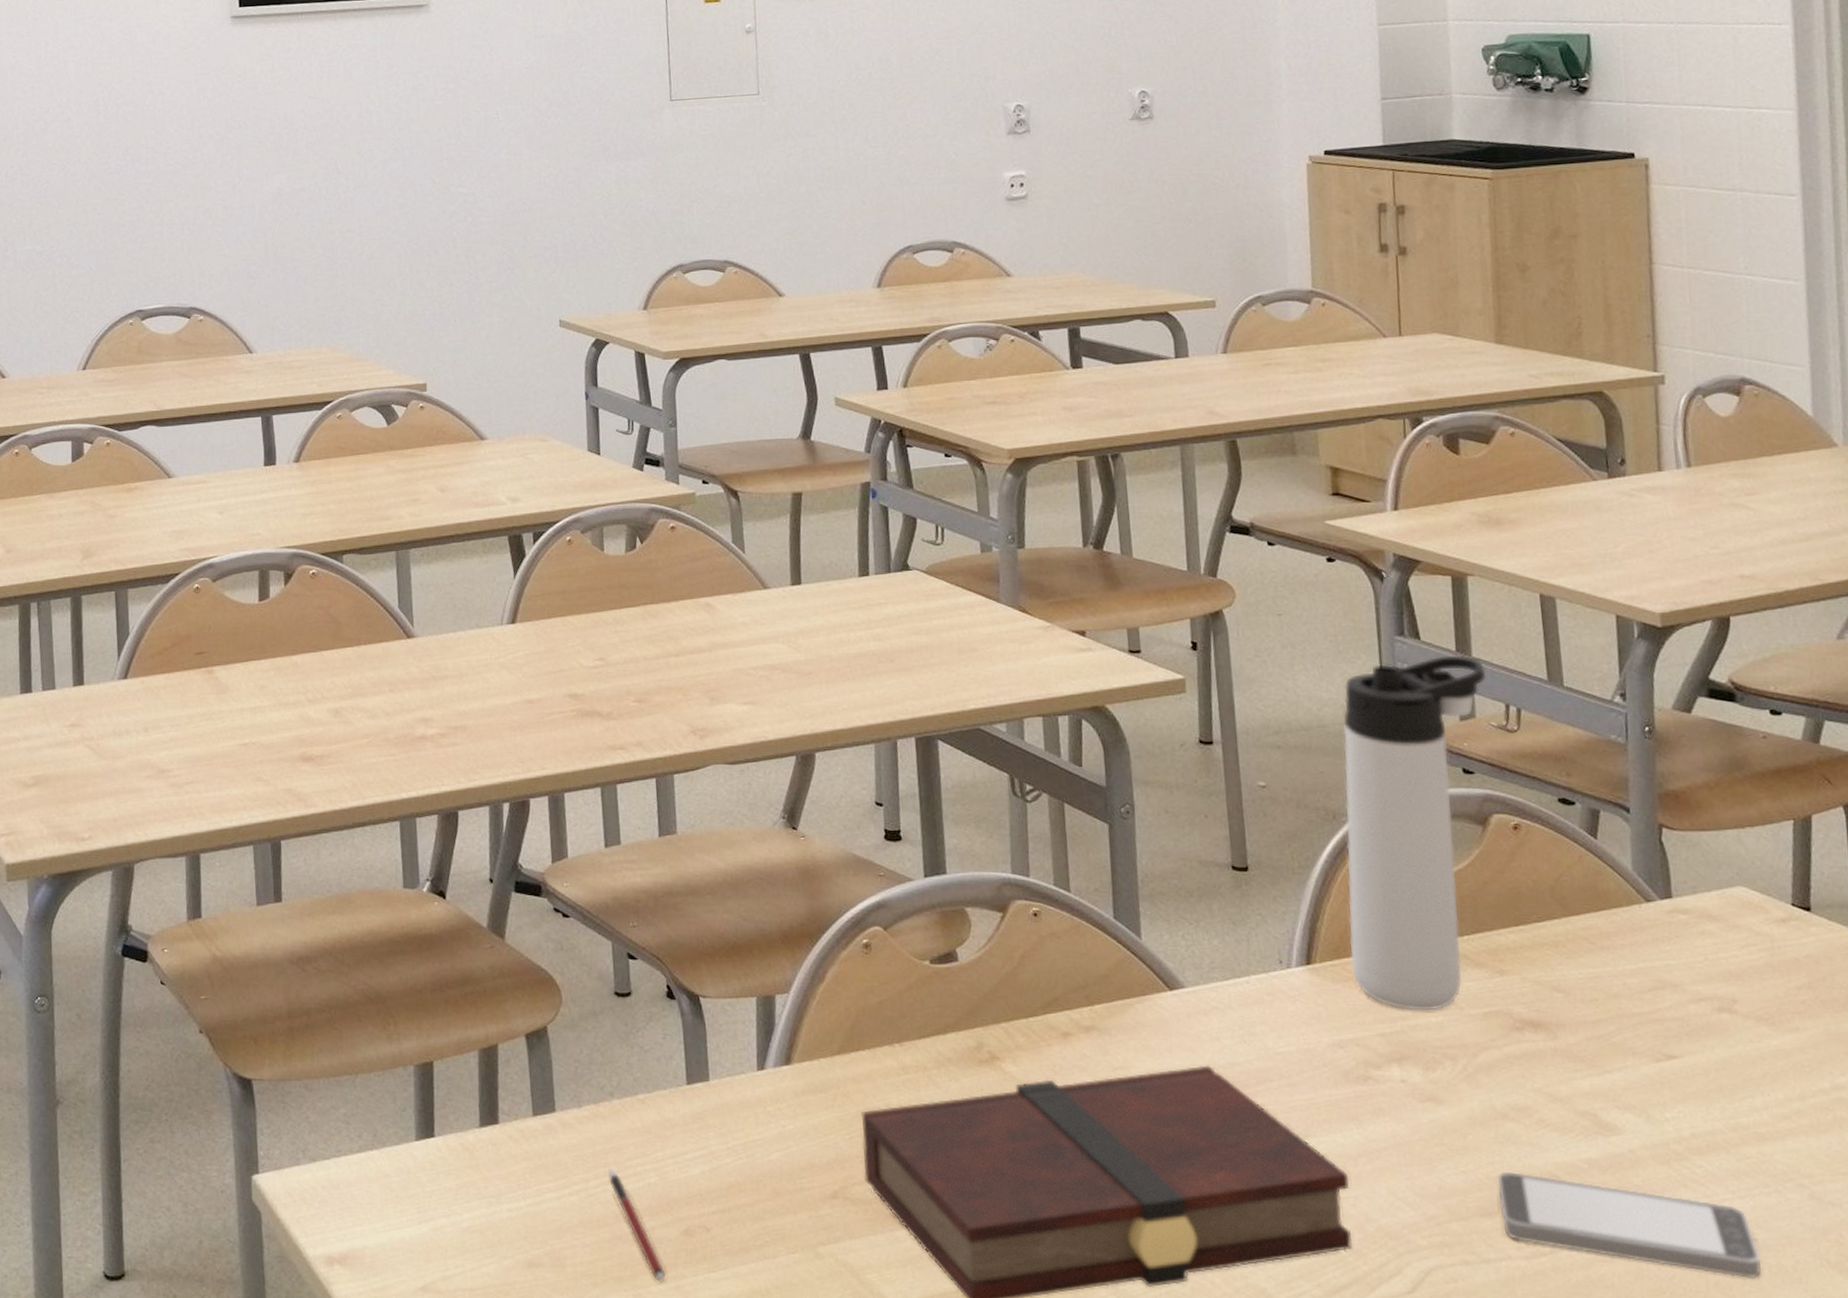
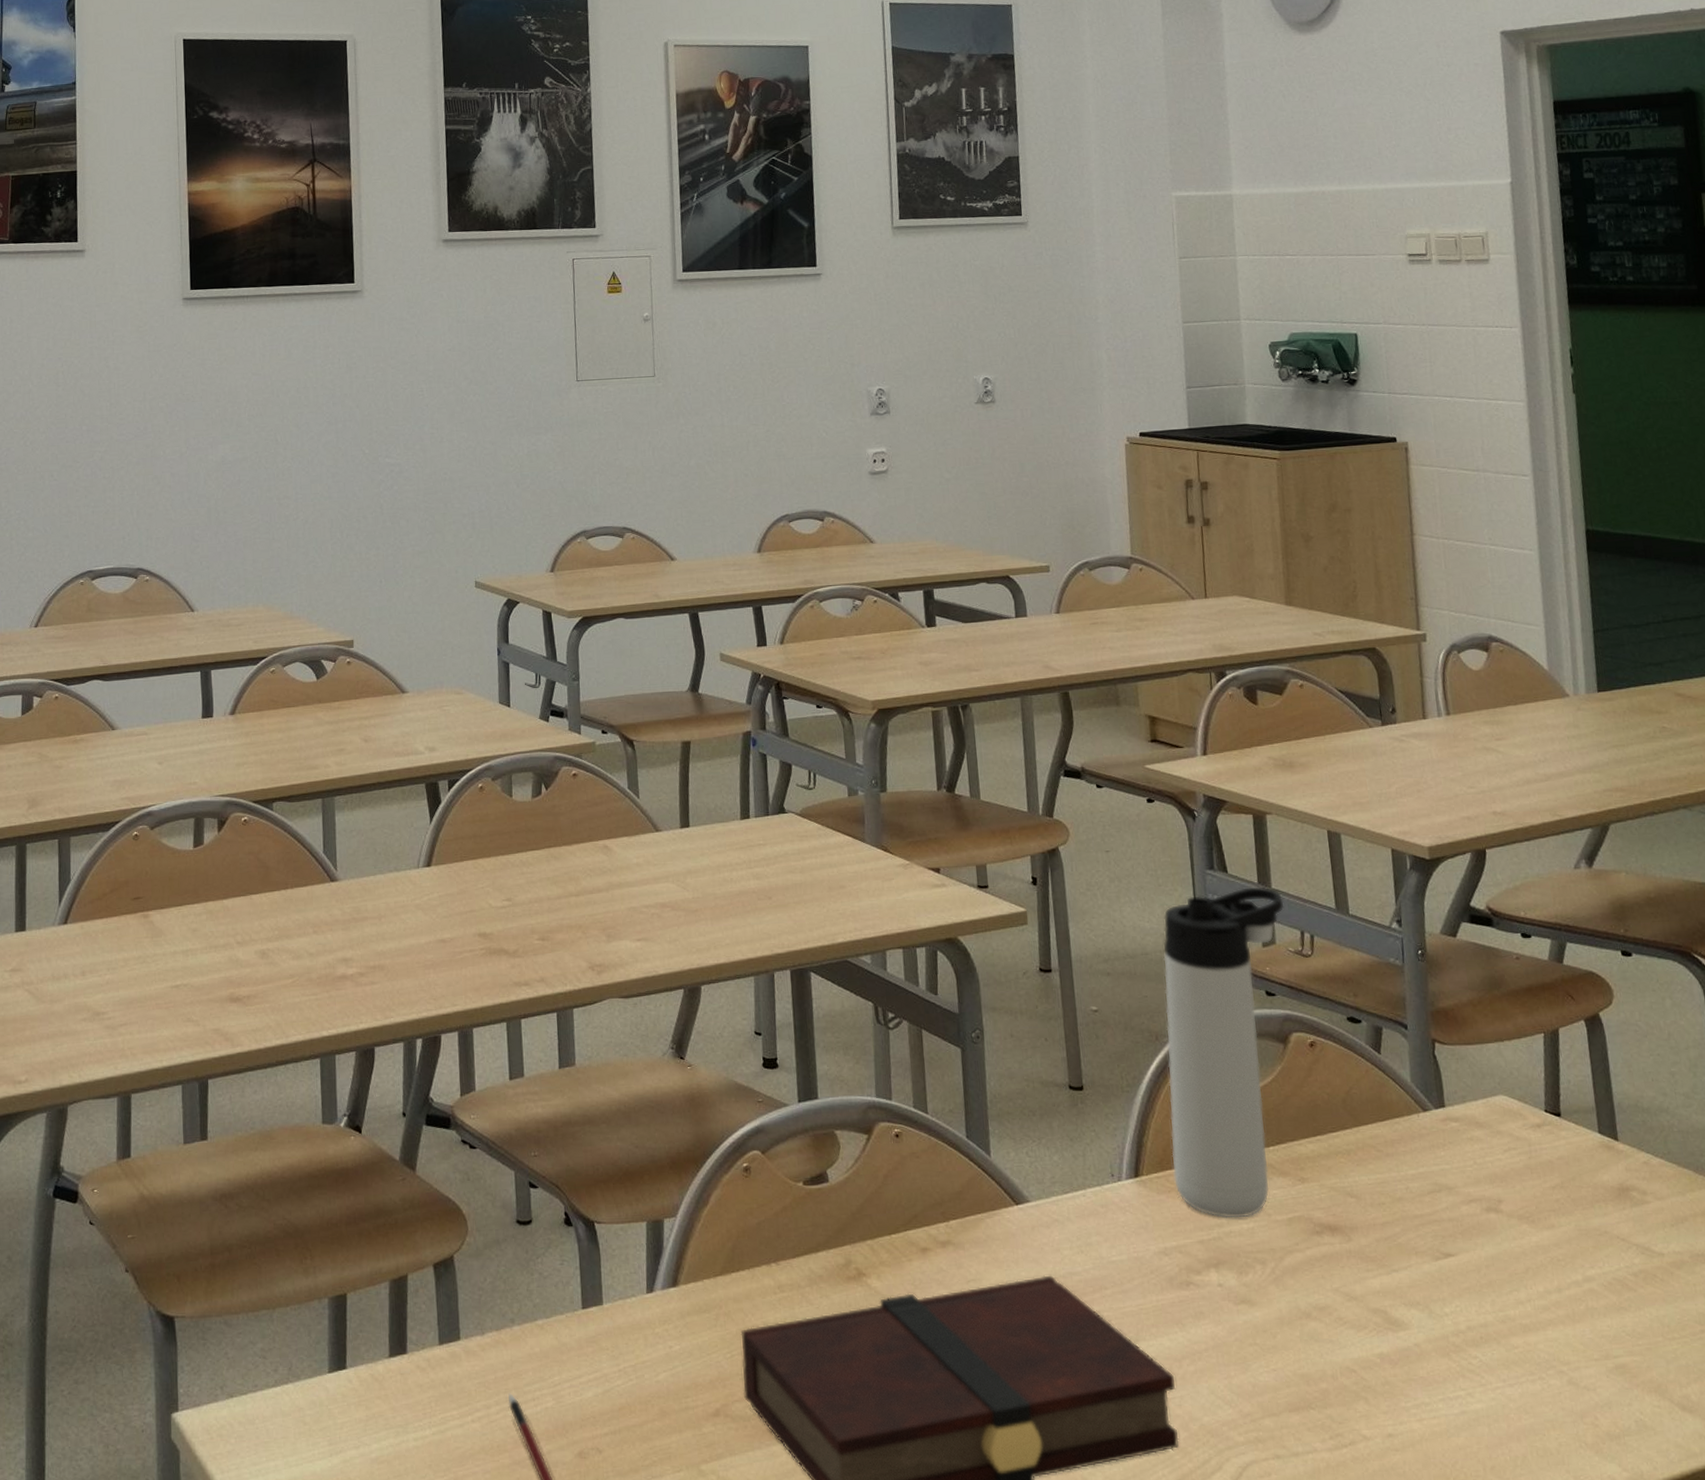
smartphone: present [1497,1171,1762,1278] -> none [1302,1367,1530,1462]

